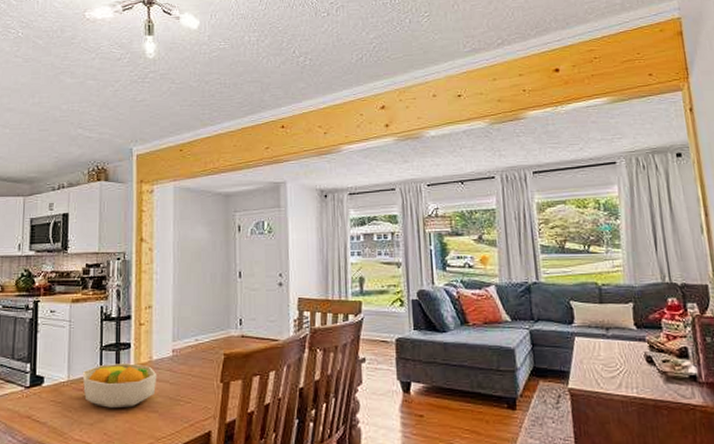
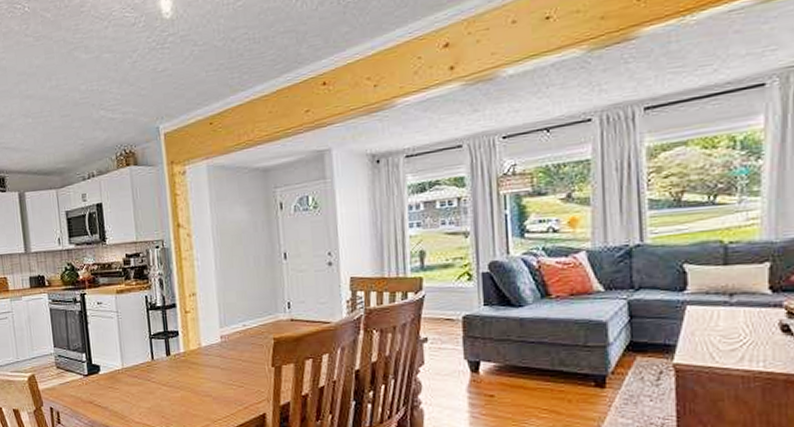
fruit bowl: present [82,363,157,409] -> none [135,350,208,394]

